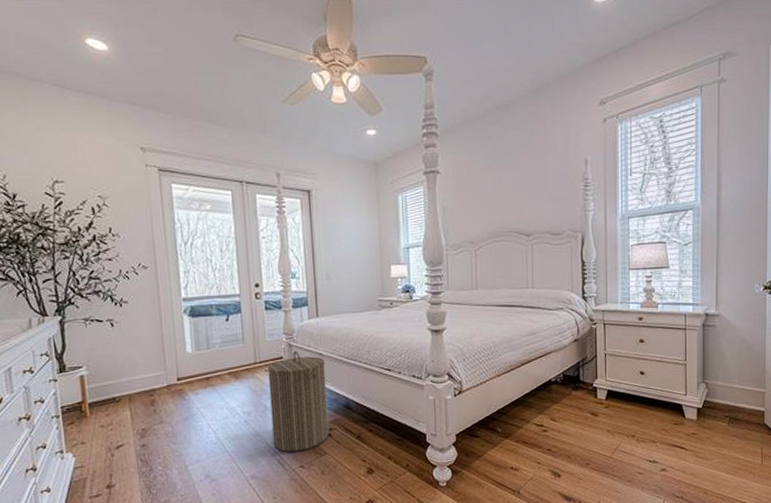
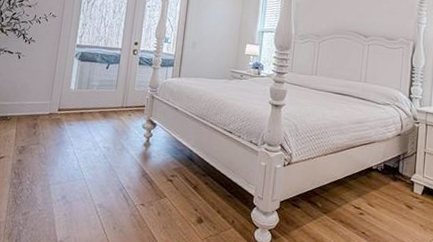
laundry hamper: present [268,351,329,452] -> none [123,103,178,191]

